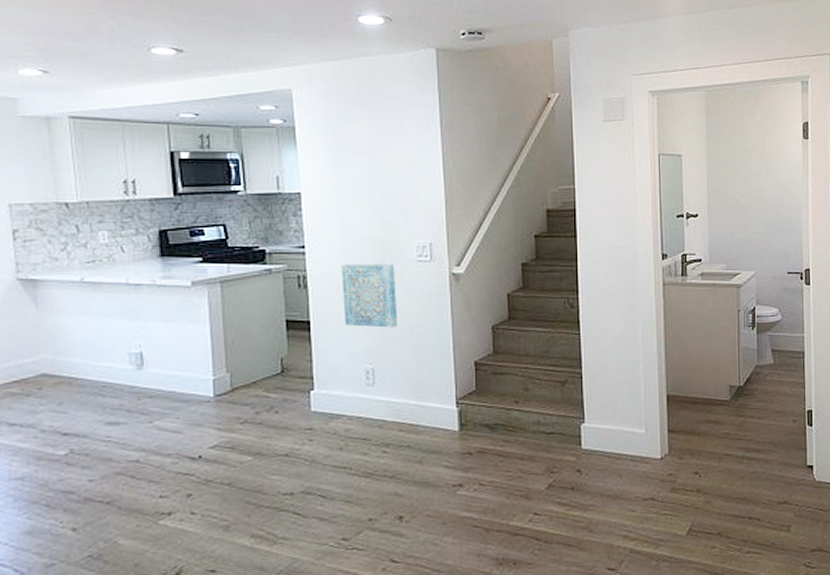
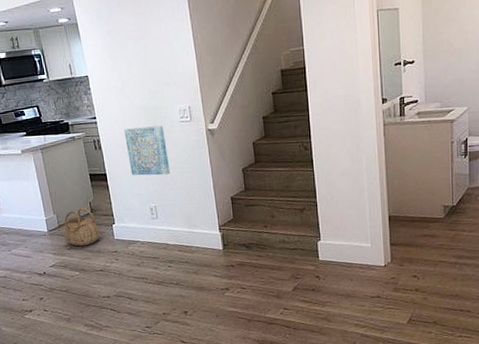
basket: none [238,365,292,420] -> present [64,207,101,247]

